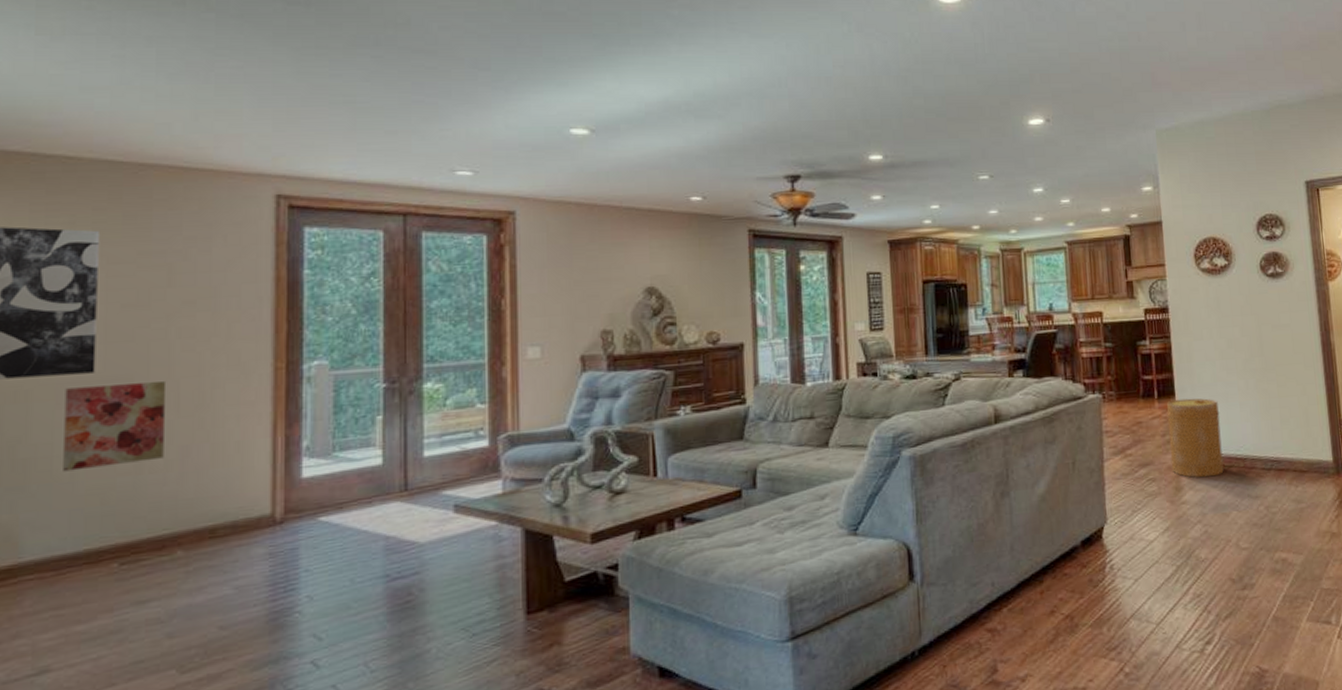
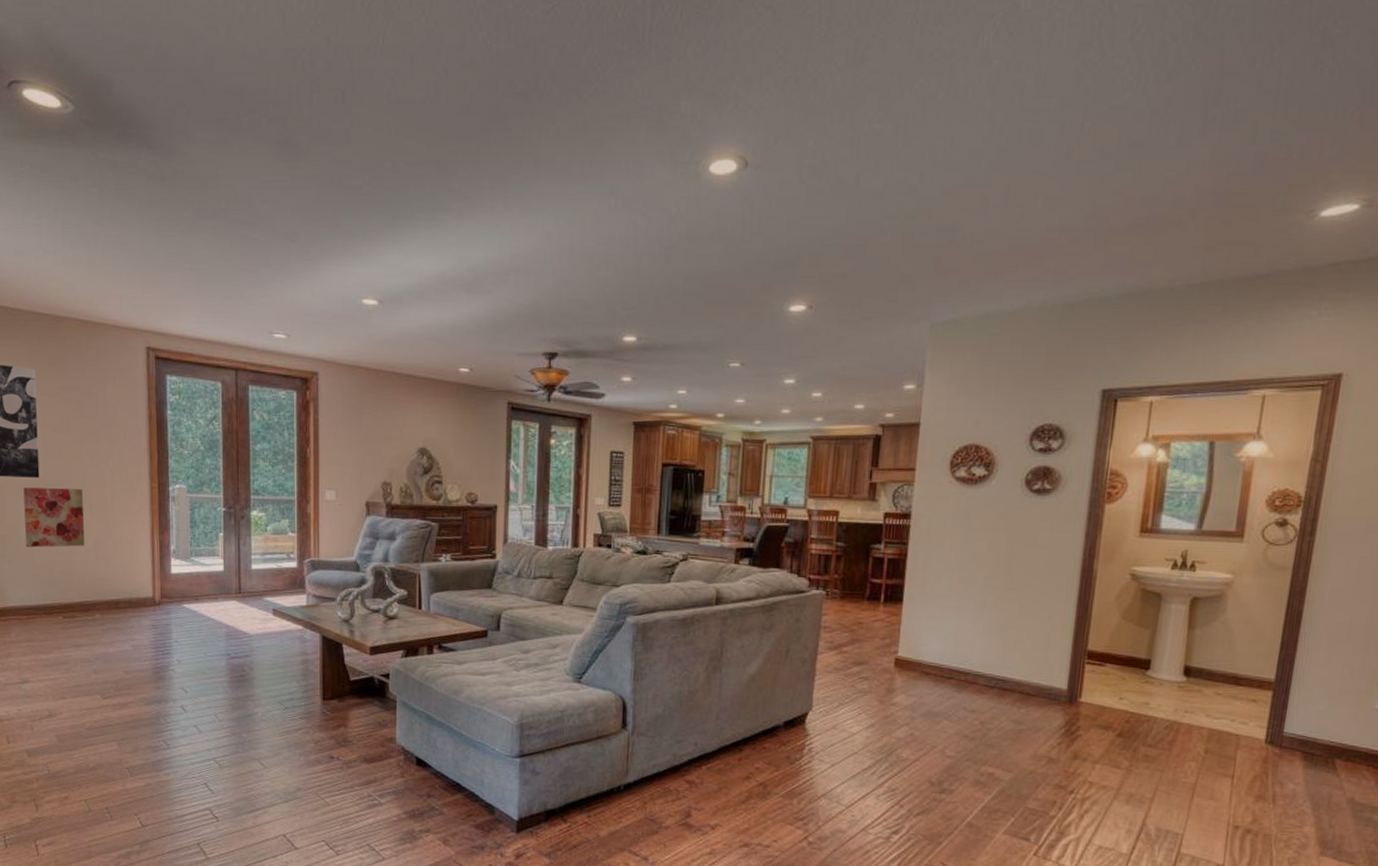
basket: present [1167,398,1224,478] -> none [886,606,949,685]

